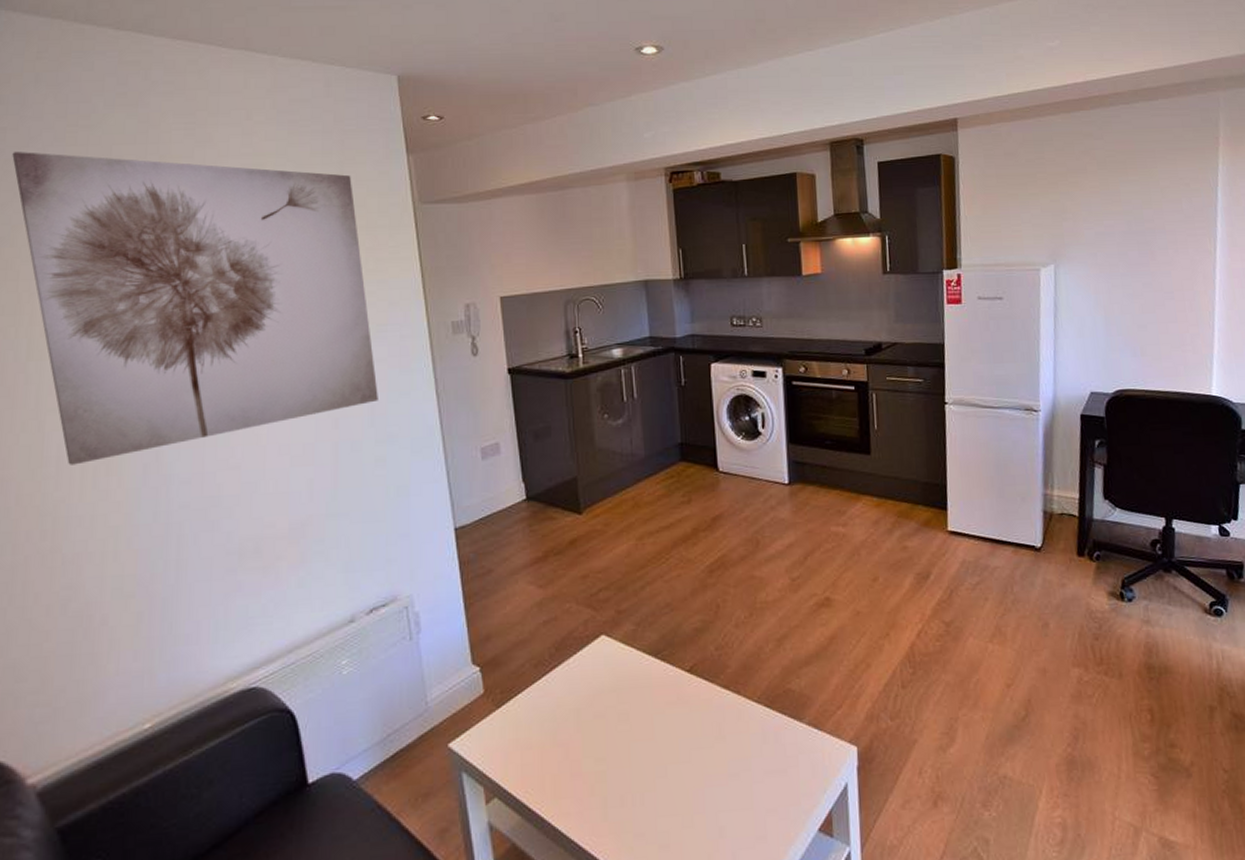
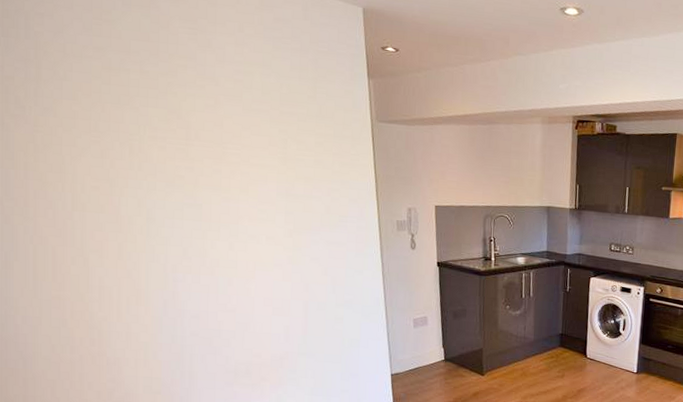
wall art: present [12,152,378,465] -> none [50,36,339,294]

